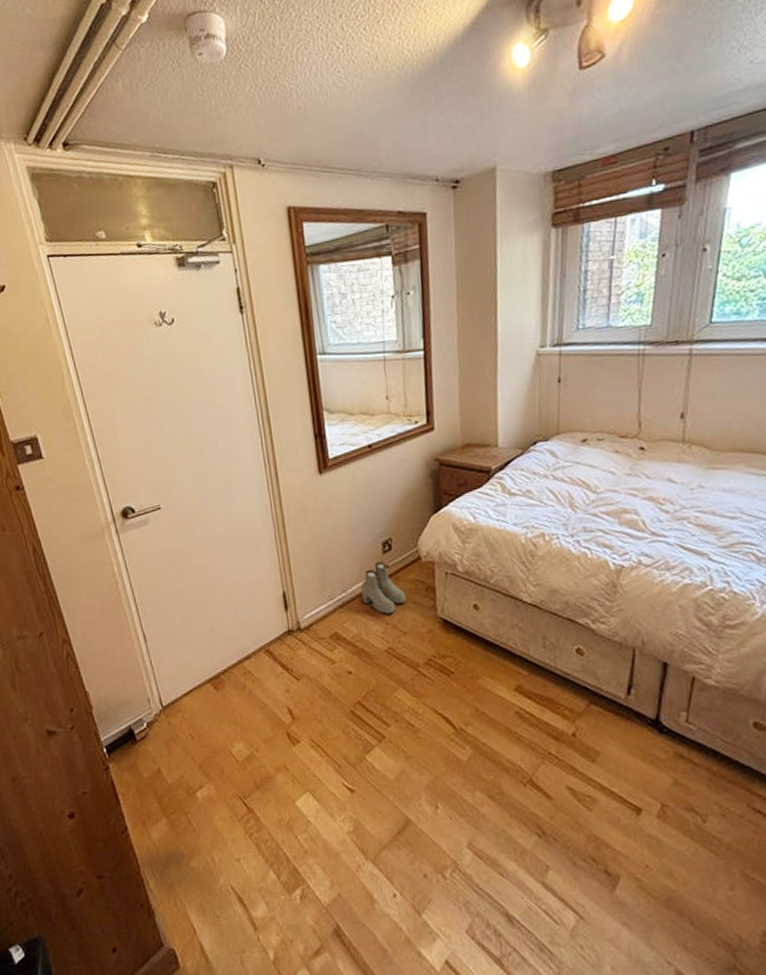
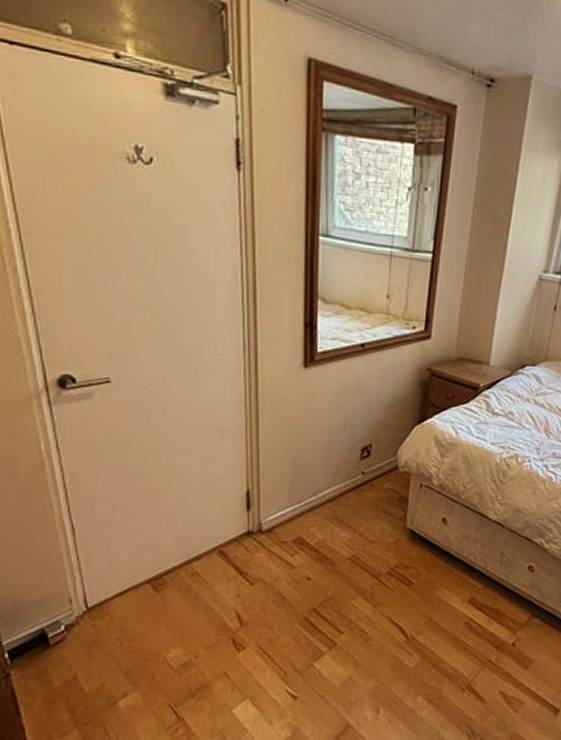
boots: present [361,561,407,614] -> none [333,467,378,522]

